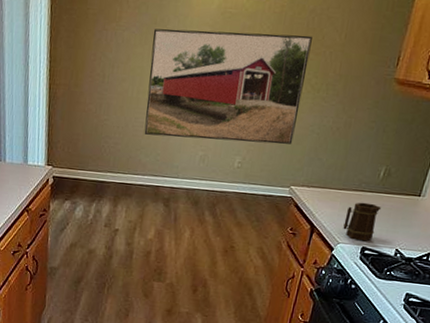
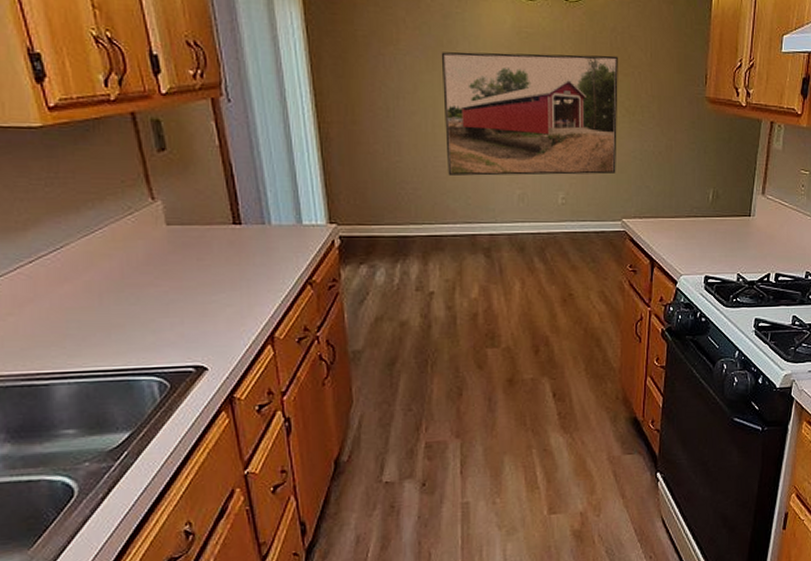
mug: present [343,202,382,241] -> none [683,228,716,270]

